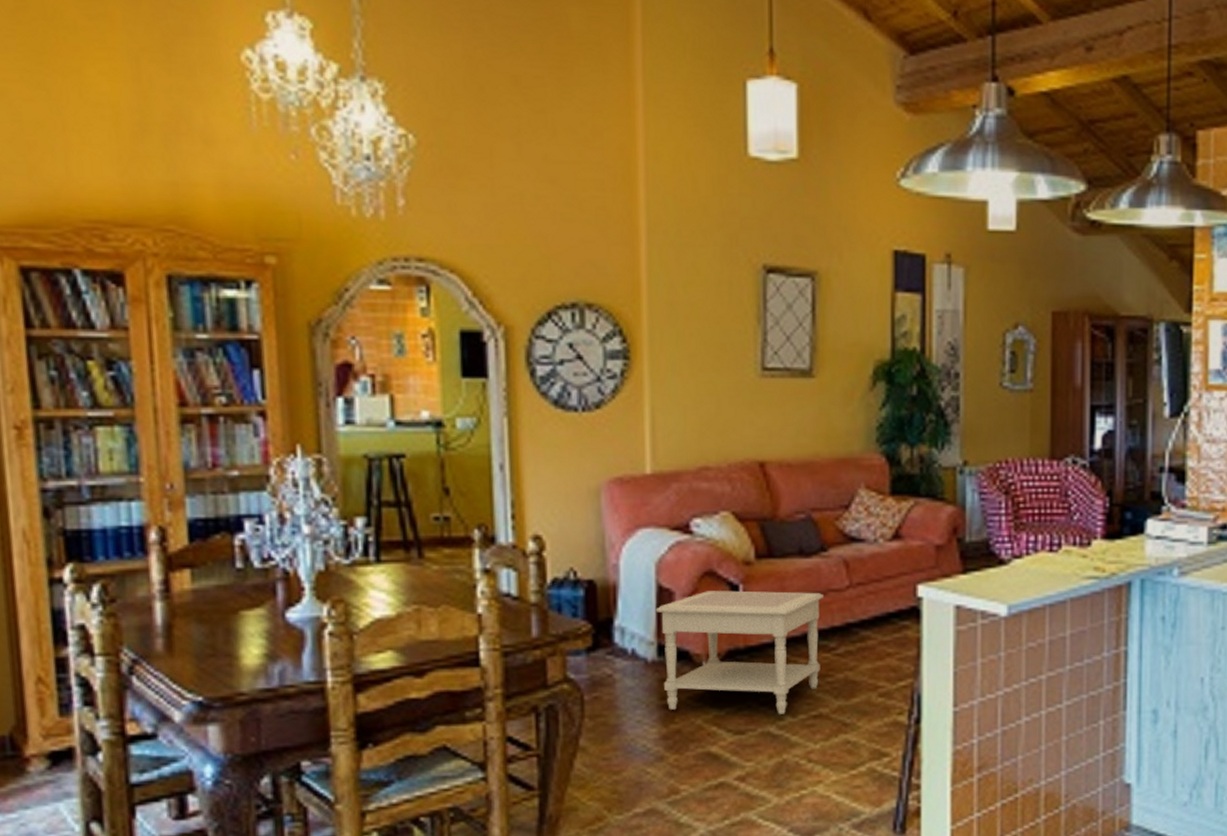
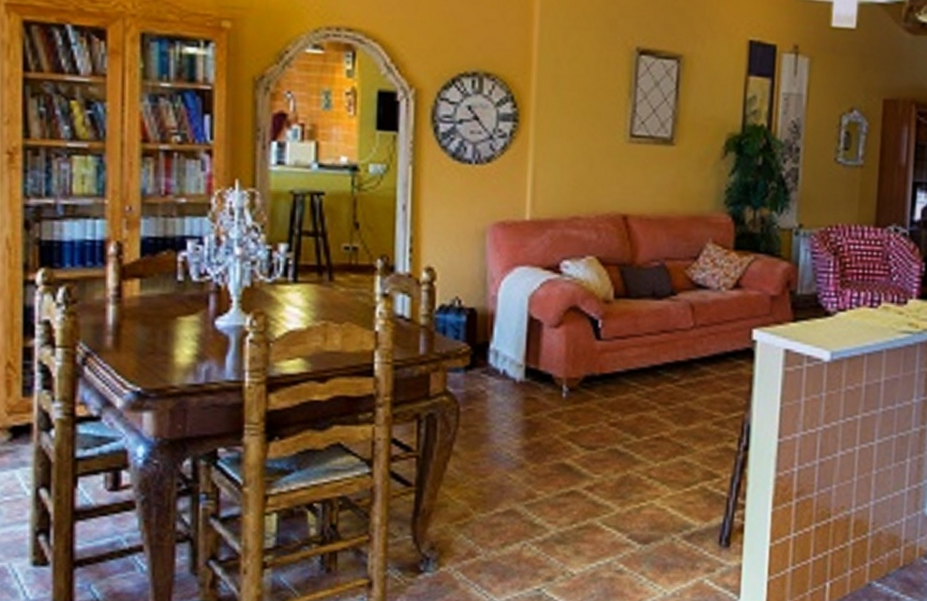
side table: present [655,590,825,714] -> none [526,323,672,435]

